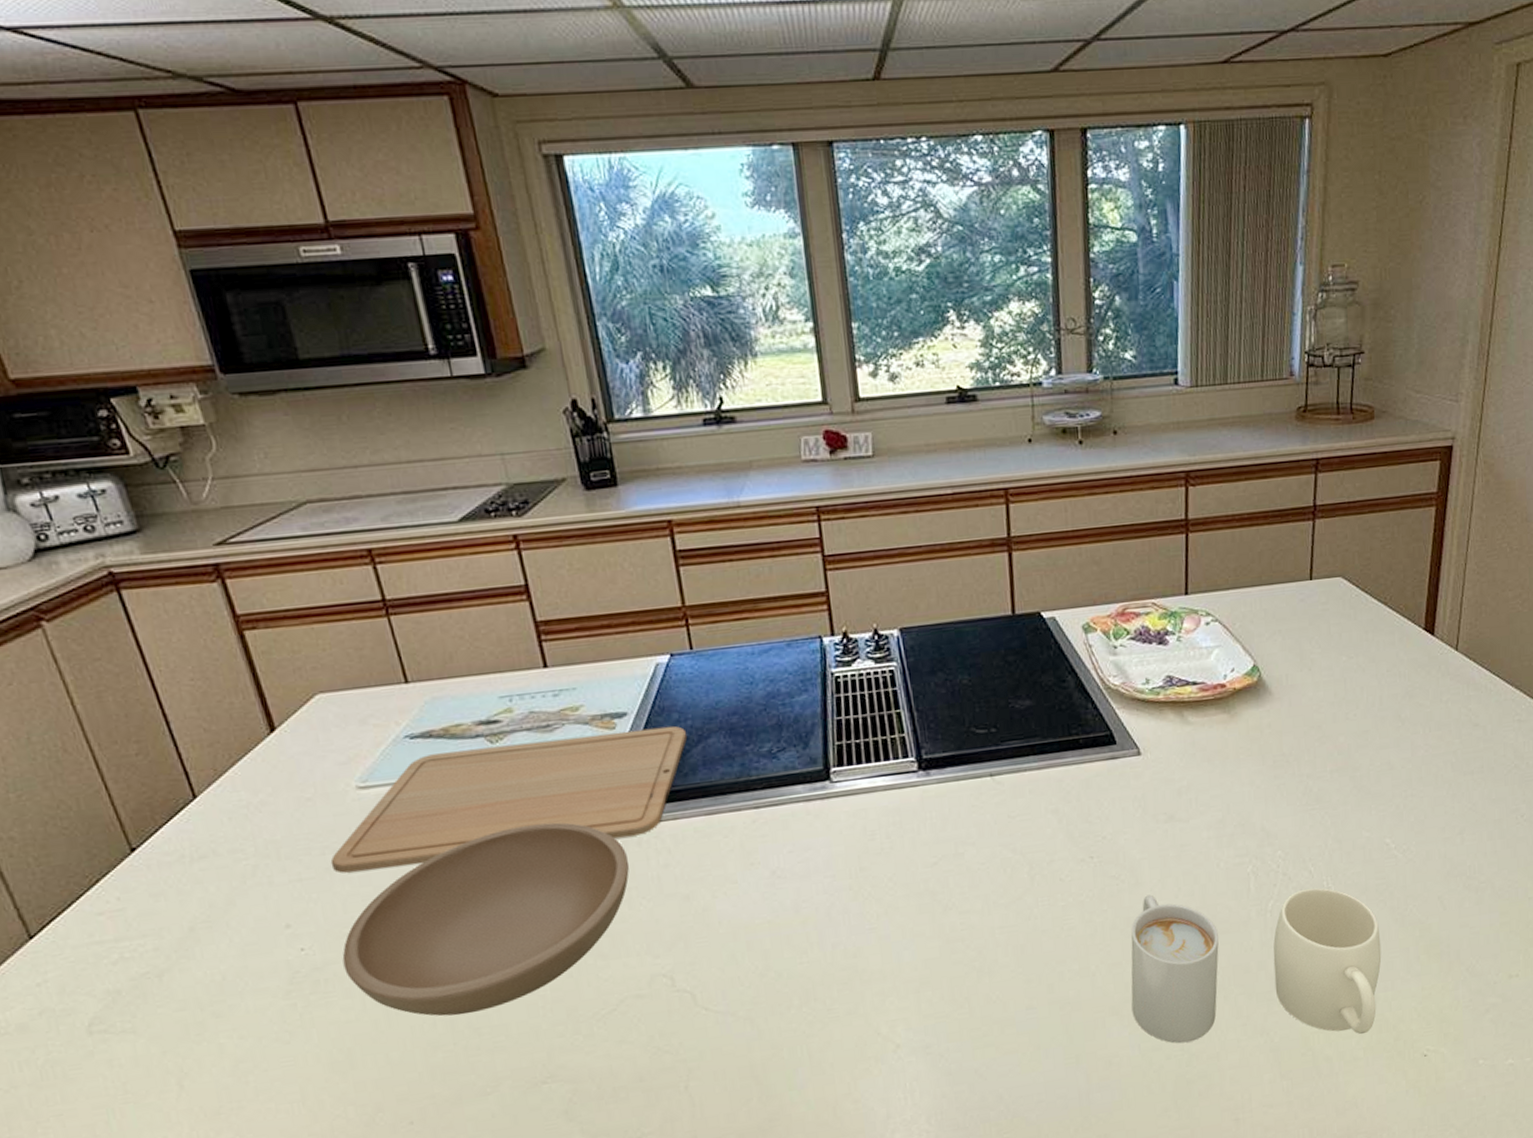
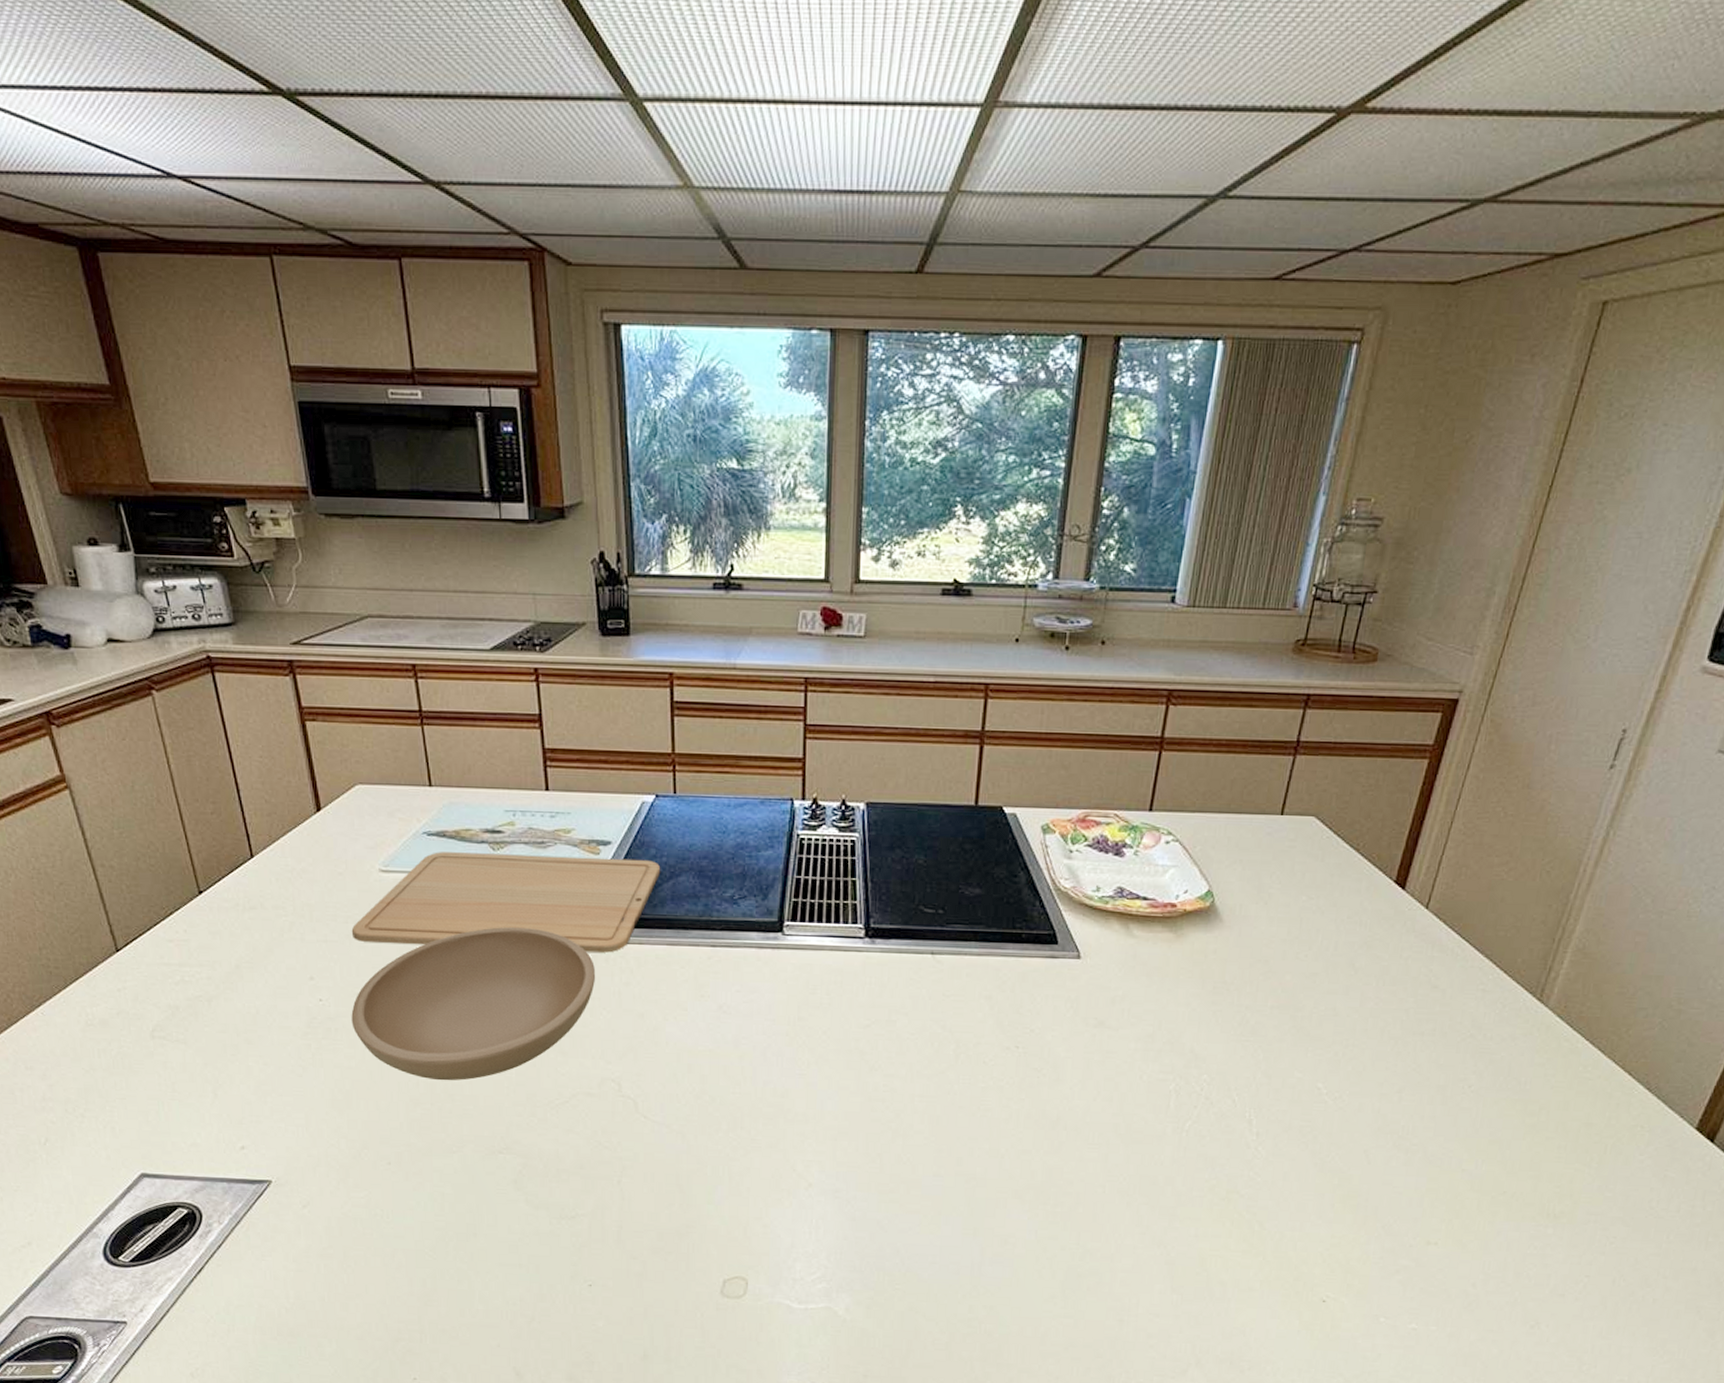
mug: present [1131,894,1220,1044] -> none [1034,1092,1131,1239]
mug: present [1273,887,1382,1035] -> none [1179,1116,1297,1268]

